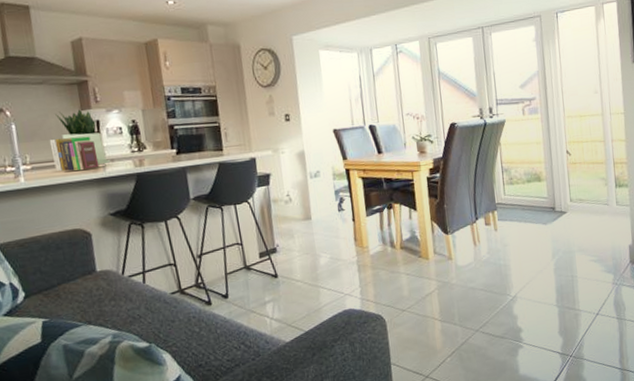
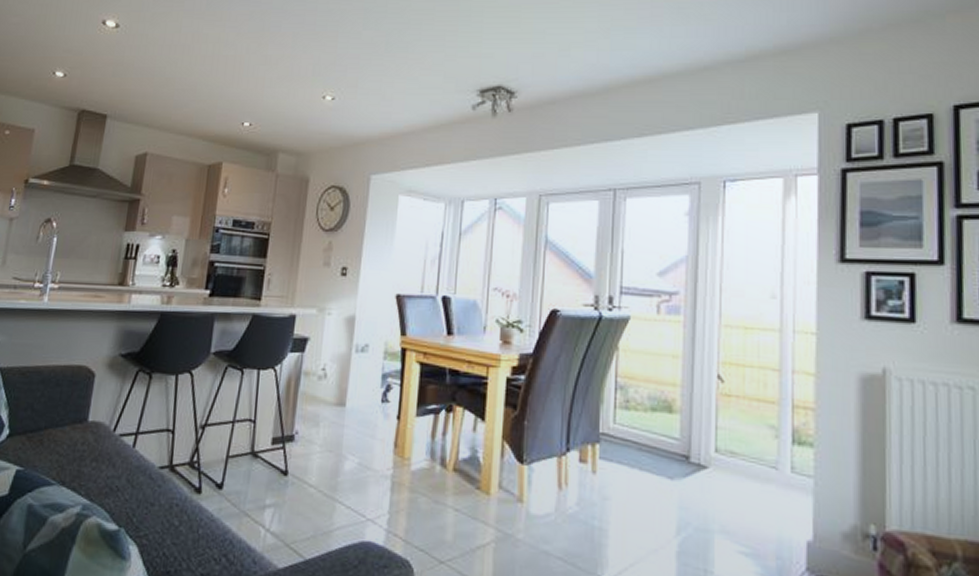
books: present [49,136,100,172] -> none [81,258,128,299]
planter: present [55,109,111,165] -> none [98,229,139,296]

